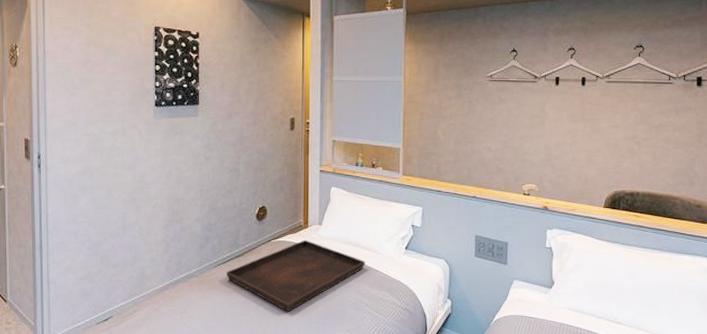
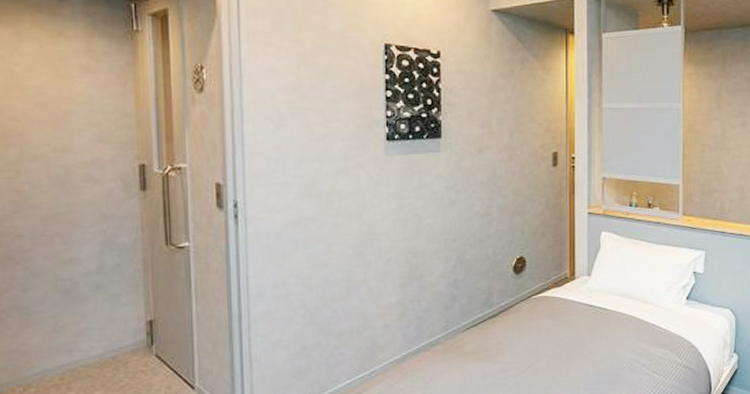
serving tray: present [226,239,365,312] -> none [478,293,641,379]

